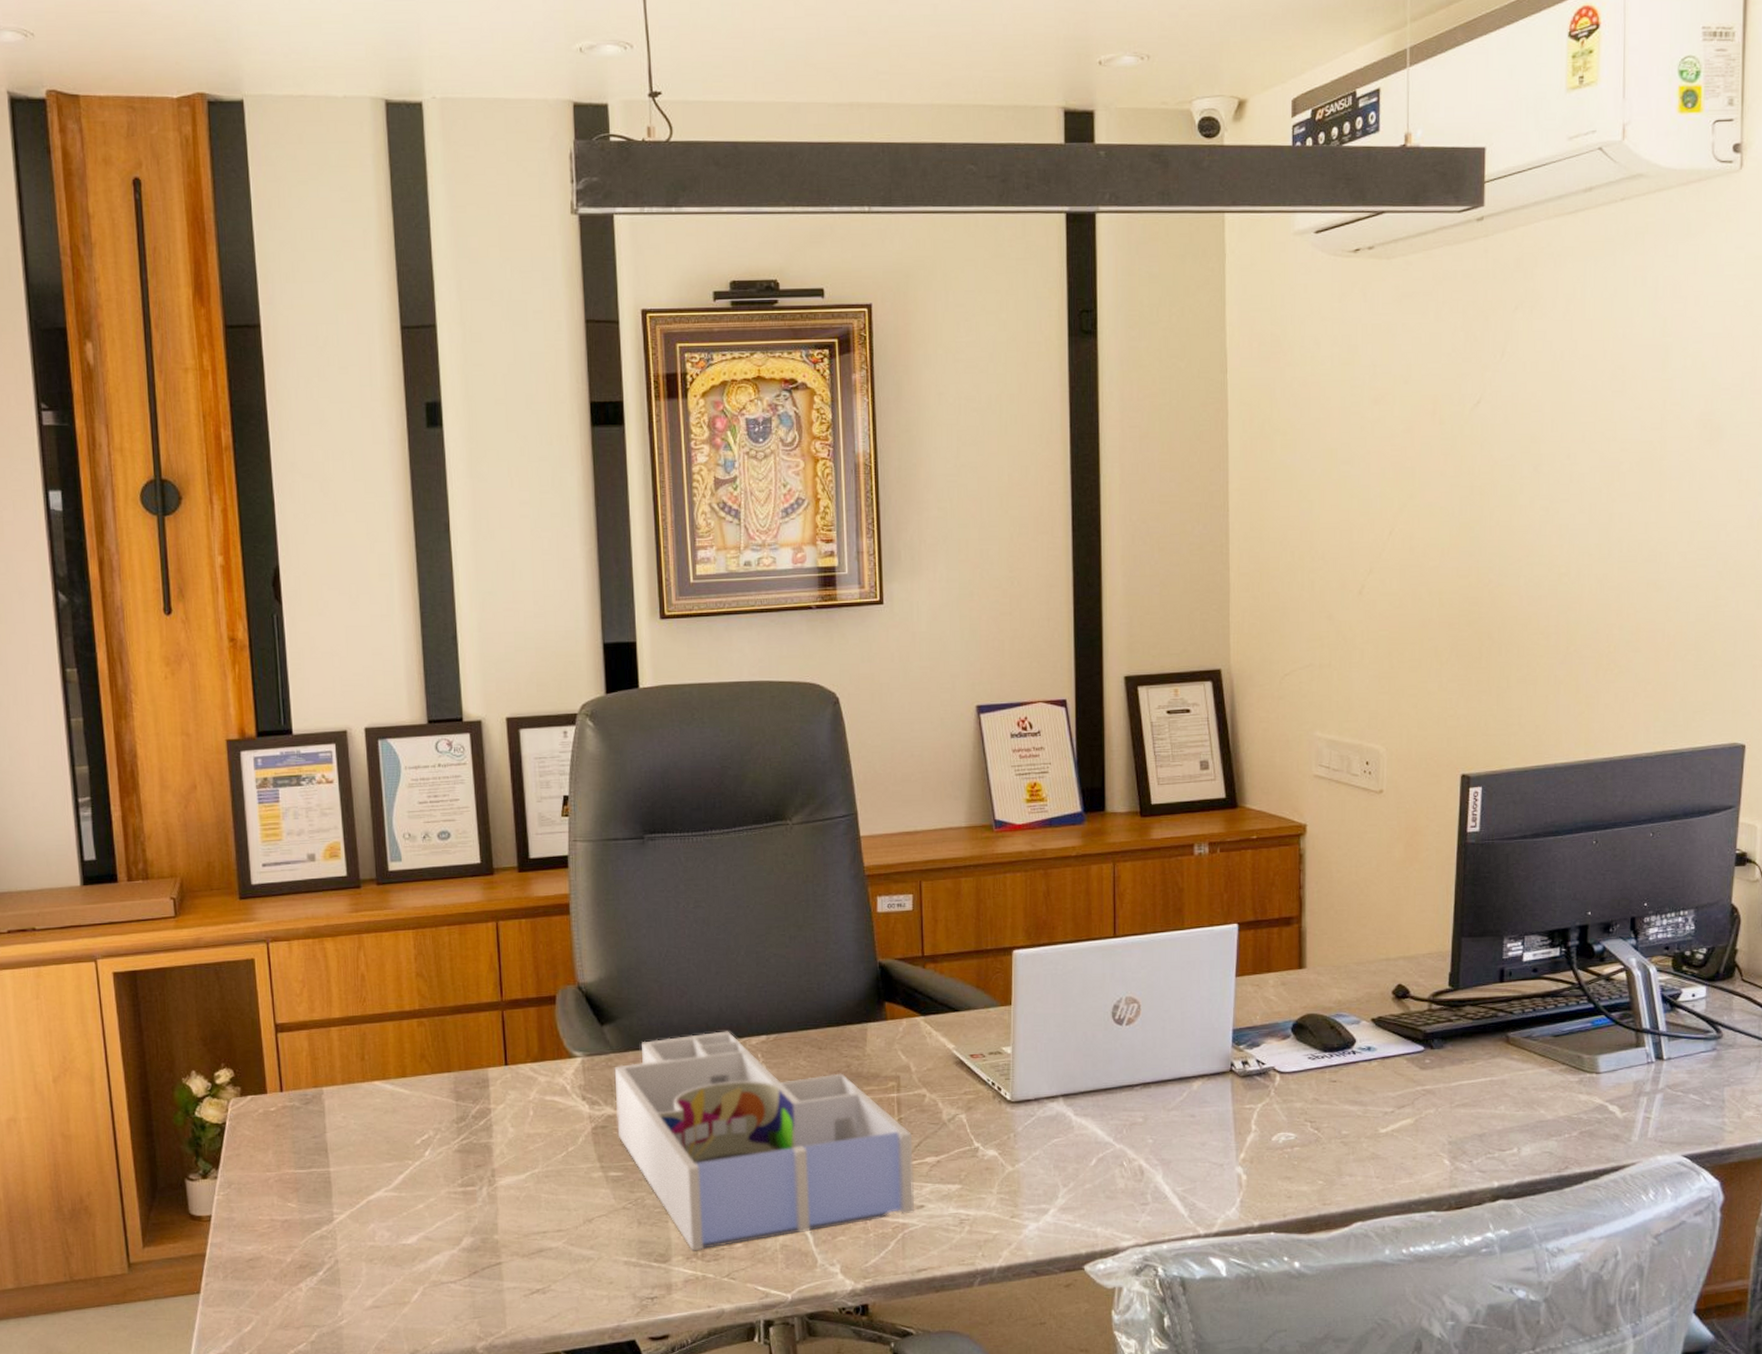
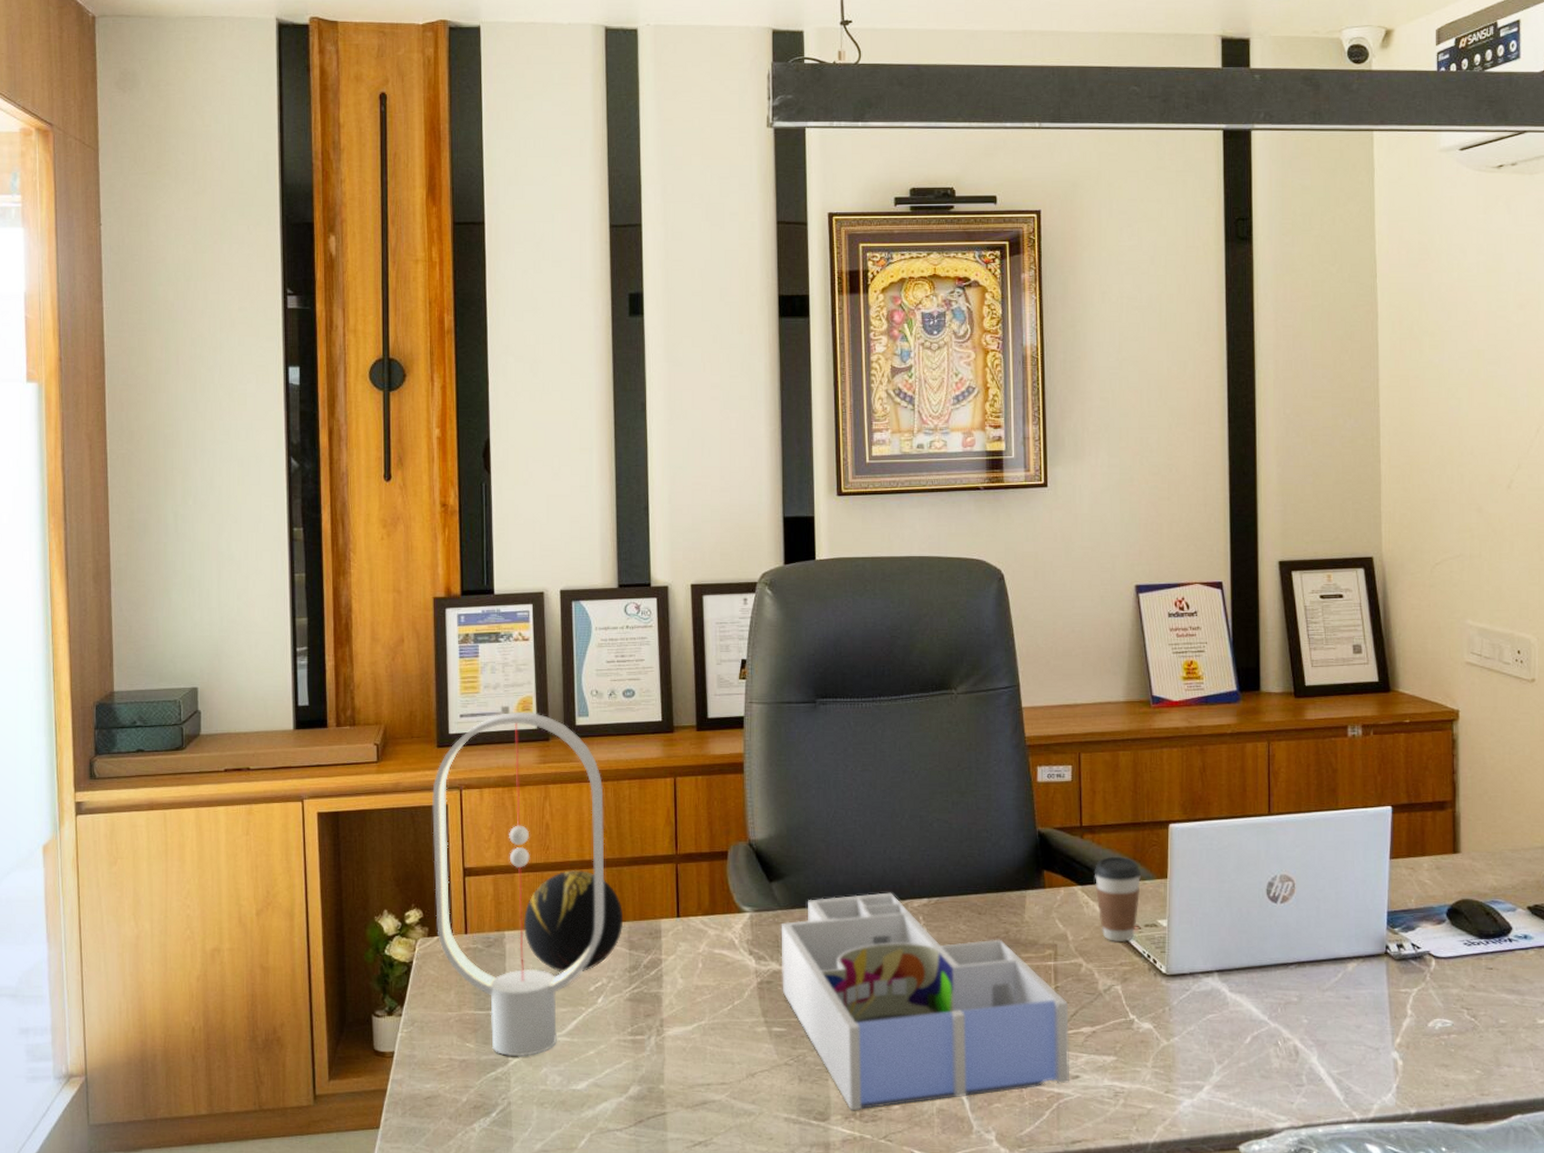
desk lamp: none [237,858,429,1215] -> present [432,711,605,1057]
decorative orb: none [341,1020,449,1126] -> present [523,869,624,972]
coffee cup: none [936,984,984,1071] -> present [1094,856,1141,943]

